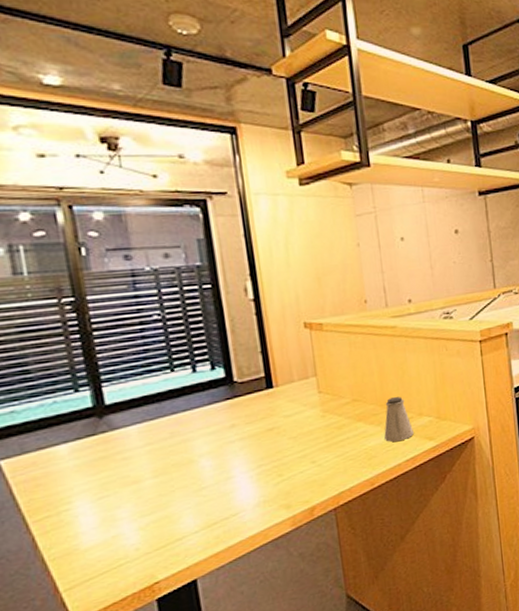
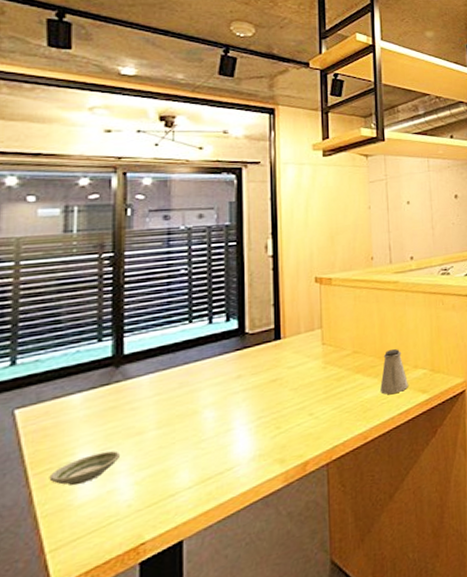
saucer: none [49,499,120,532] -> present [49,451,121,486]

